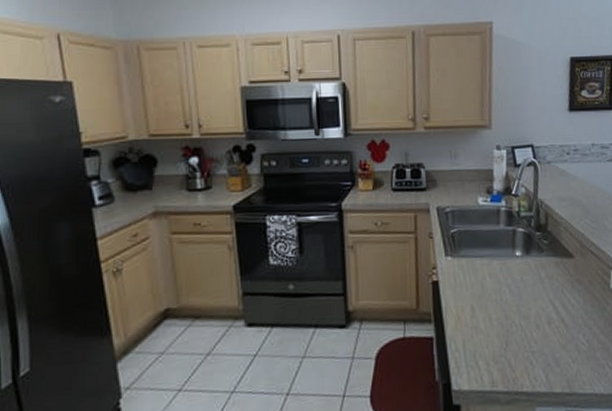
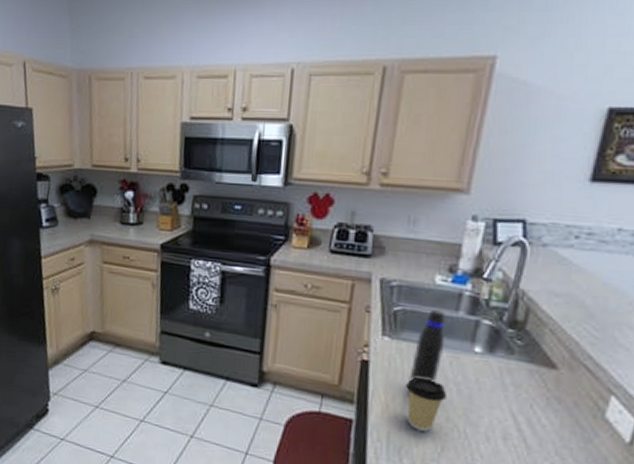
water bottle: none [471,225,494,291] -> present [409,309,446,382]
coffee cup: none [471,285,502,333] -> present [406,377,446,432]

